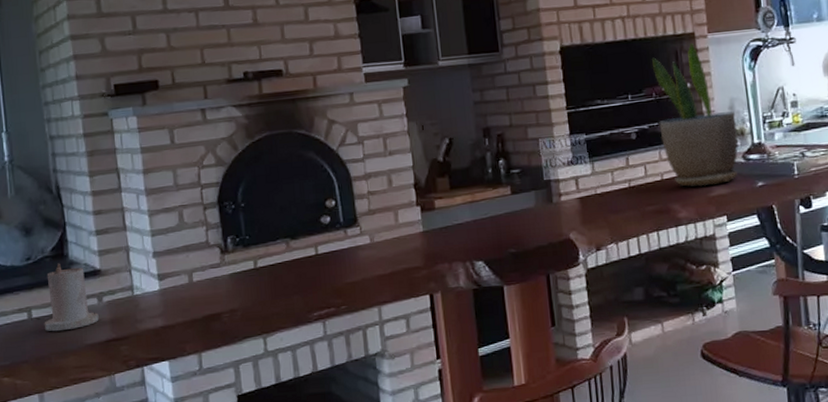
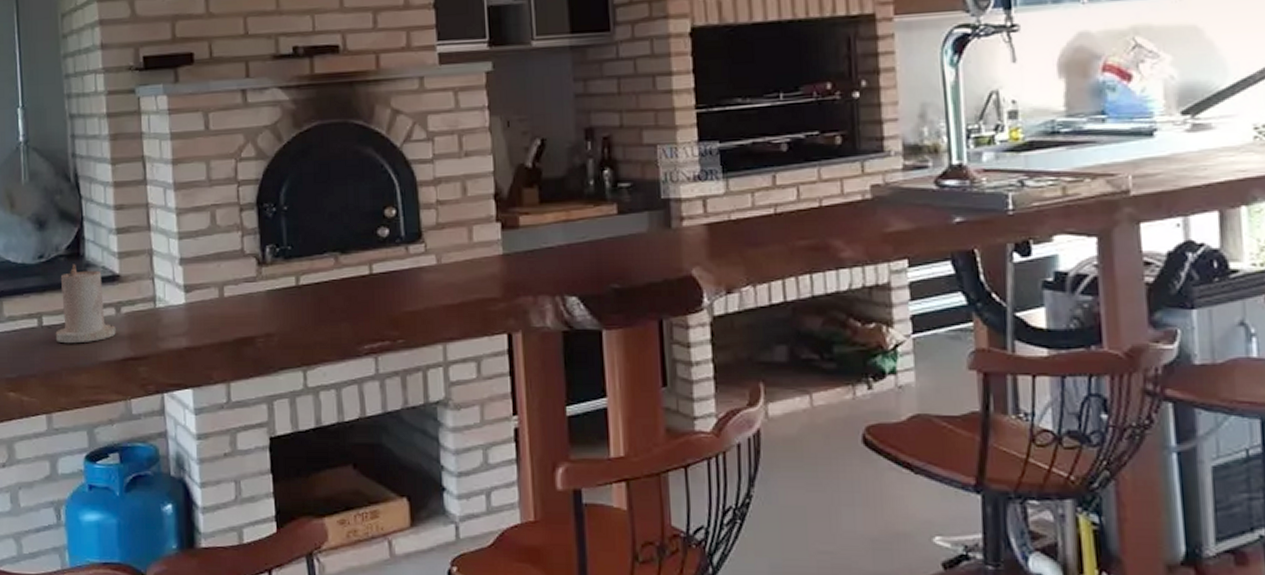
potted plant: present [651,43,739,187] -> none [813,27,931,219]

